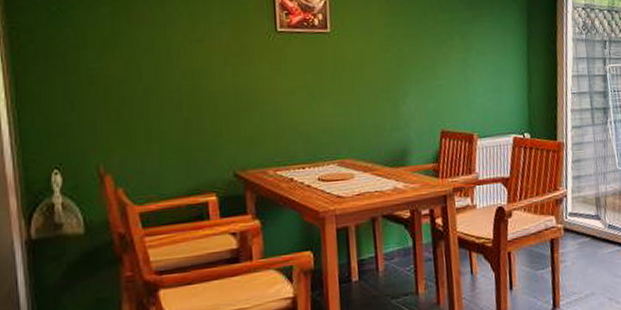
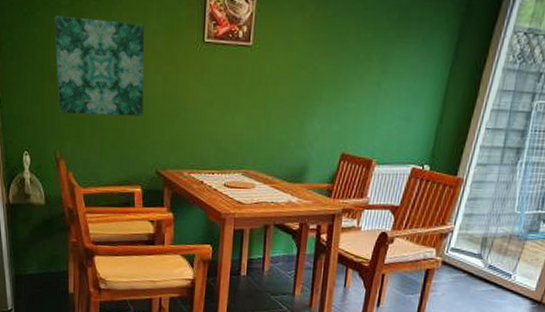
wall art: none [92,13,212,120] -> present [54,16,145,116]

